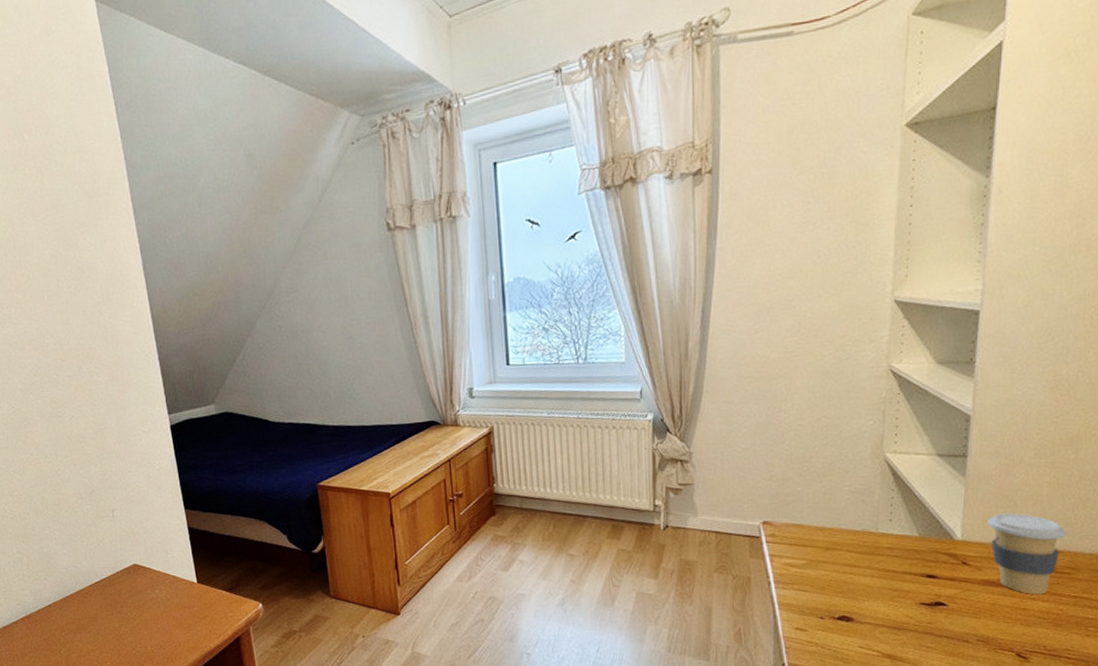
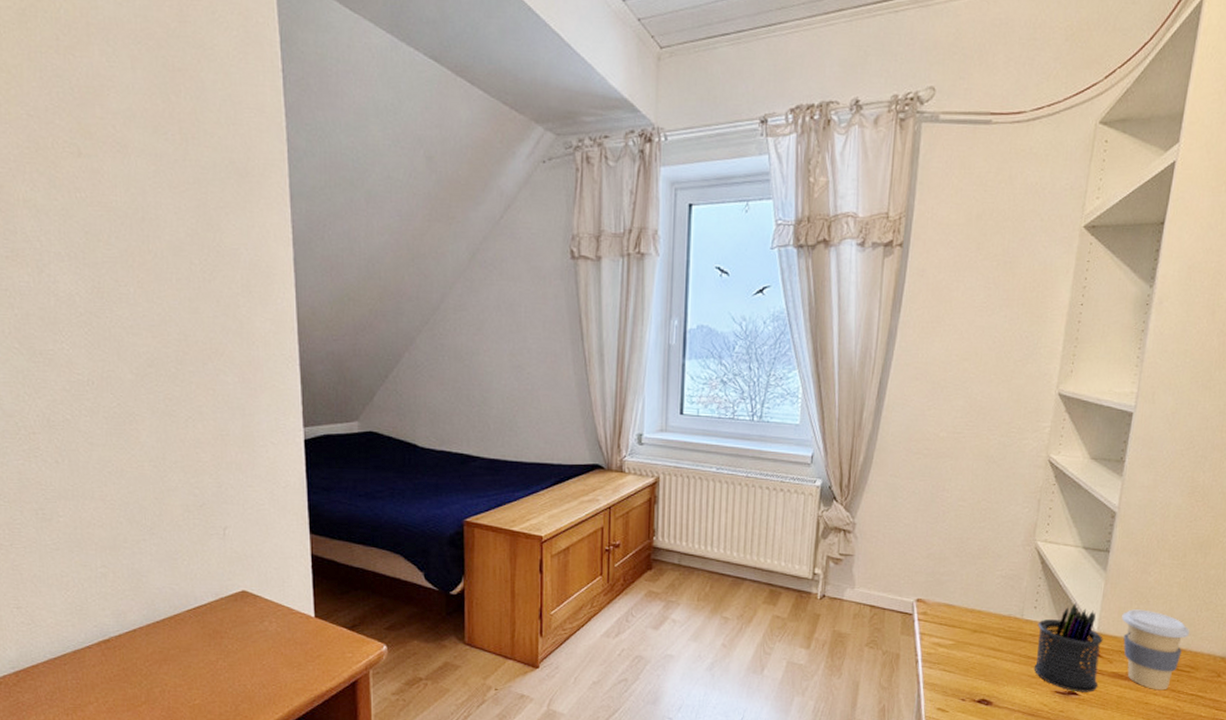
pen holder: none [895,511,969,603] -> present [1034,602,1103,692]

